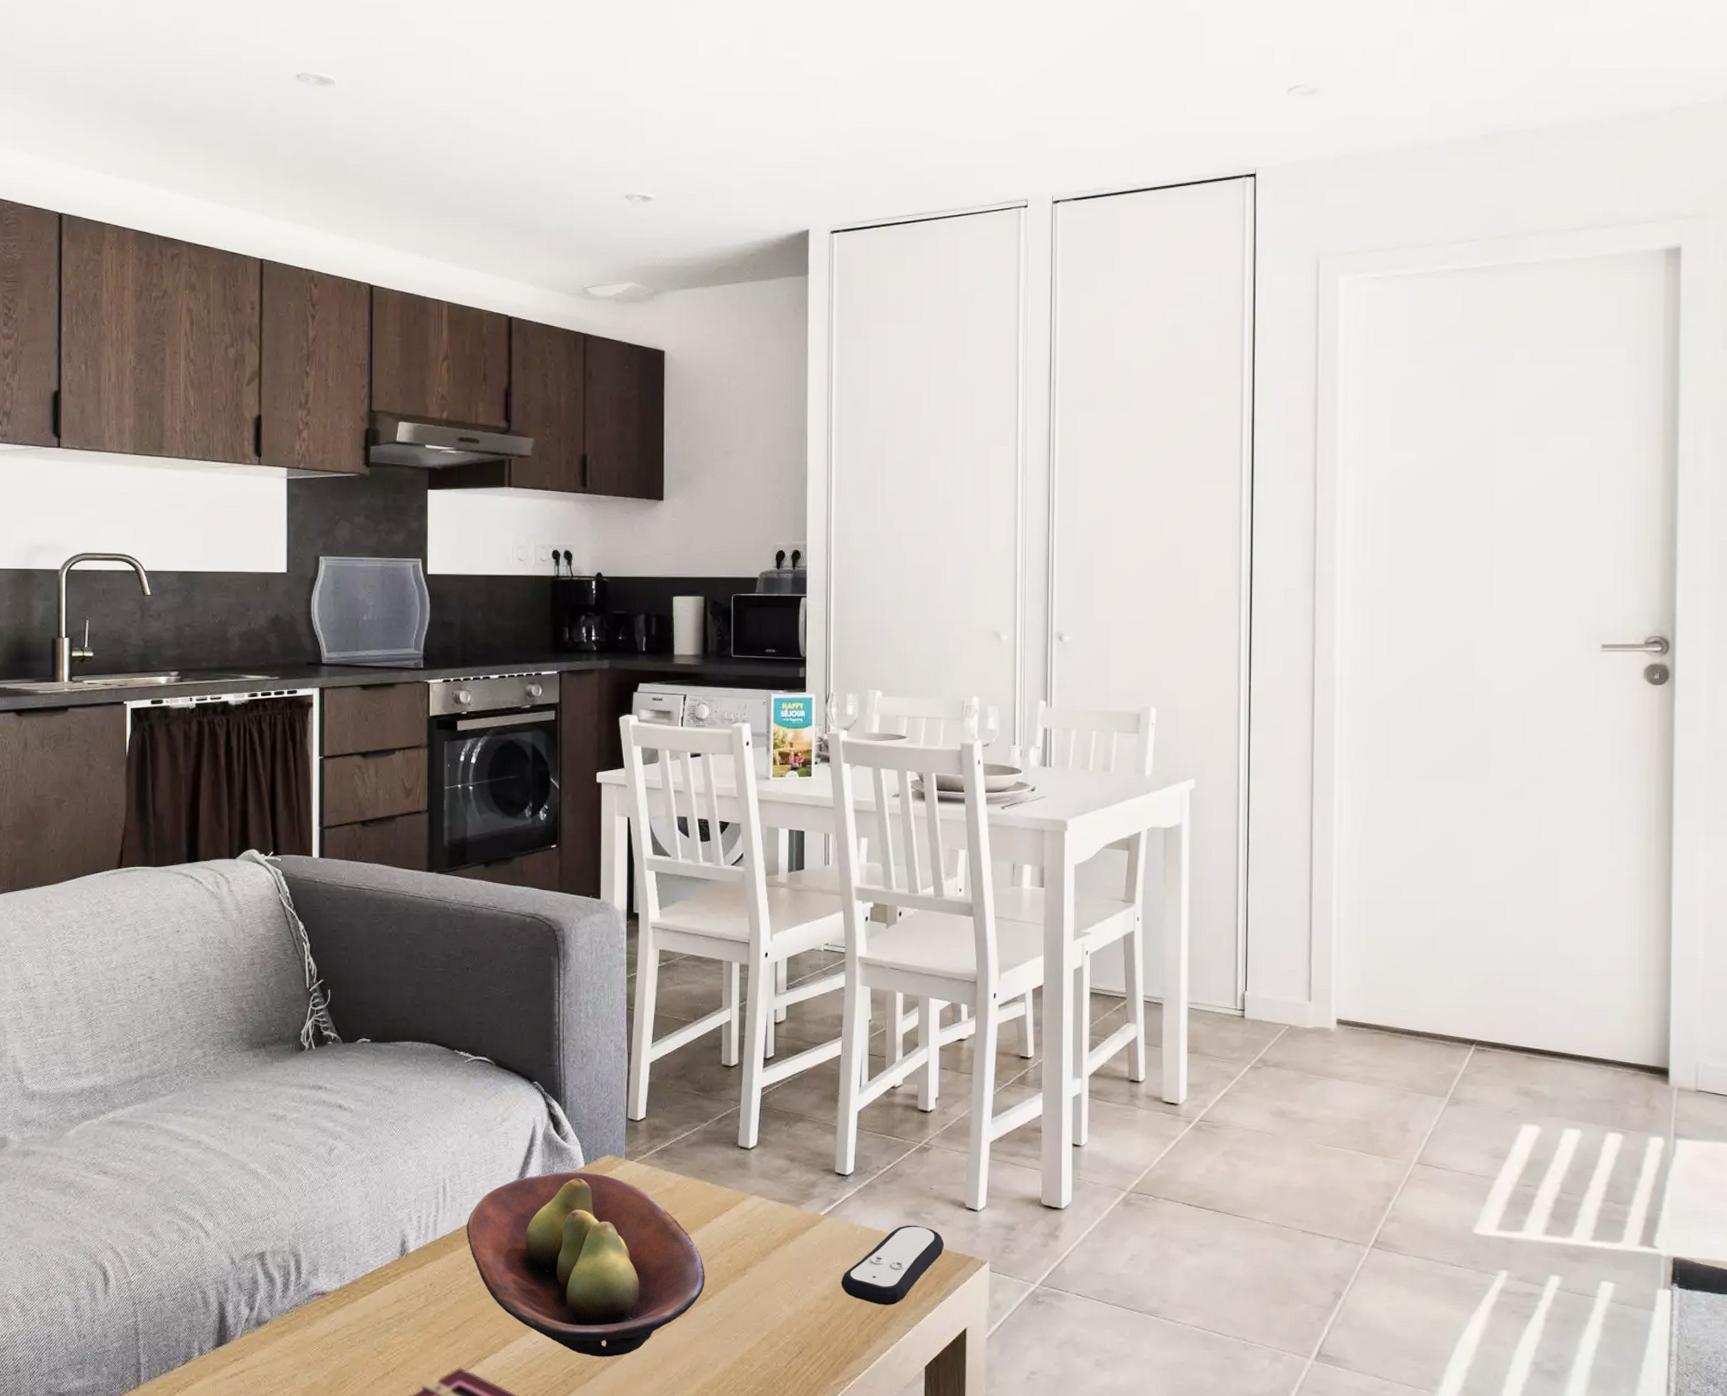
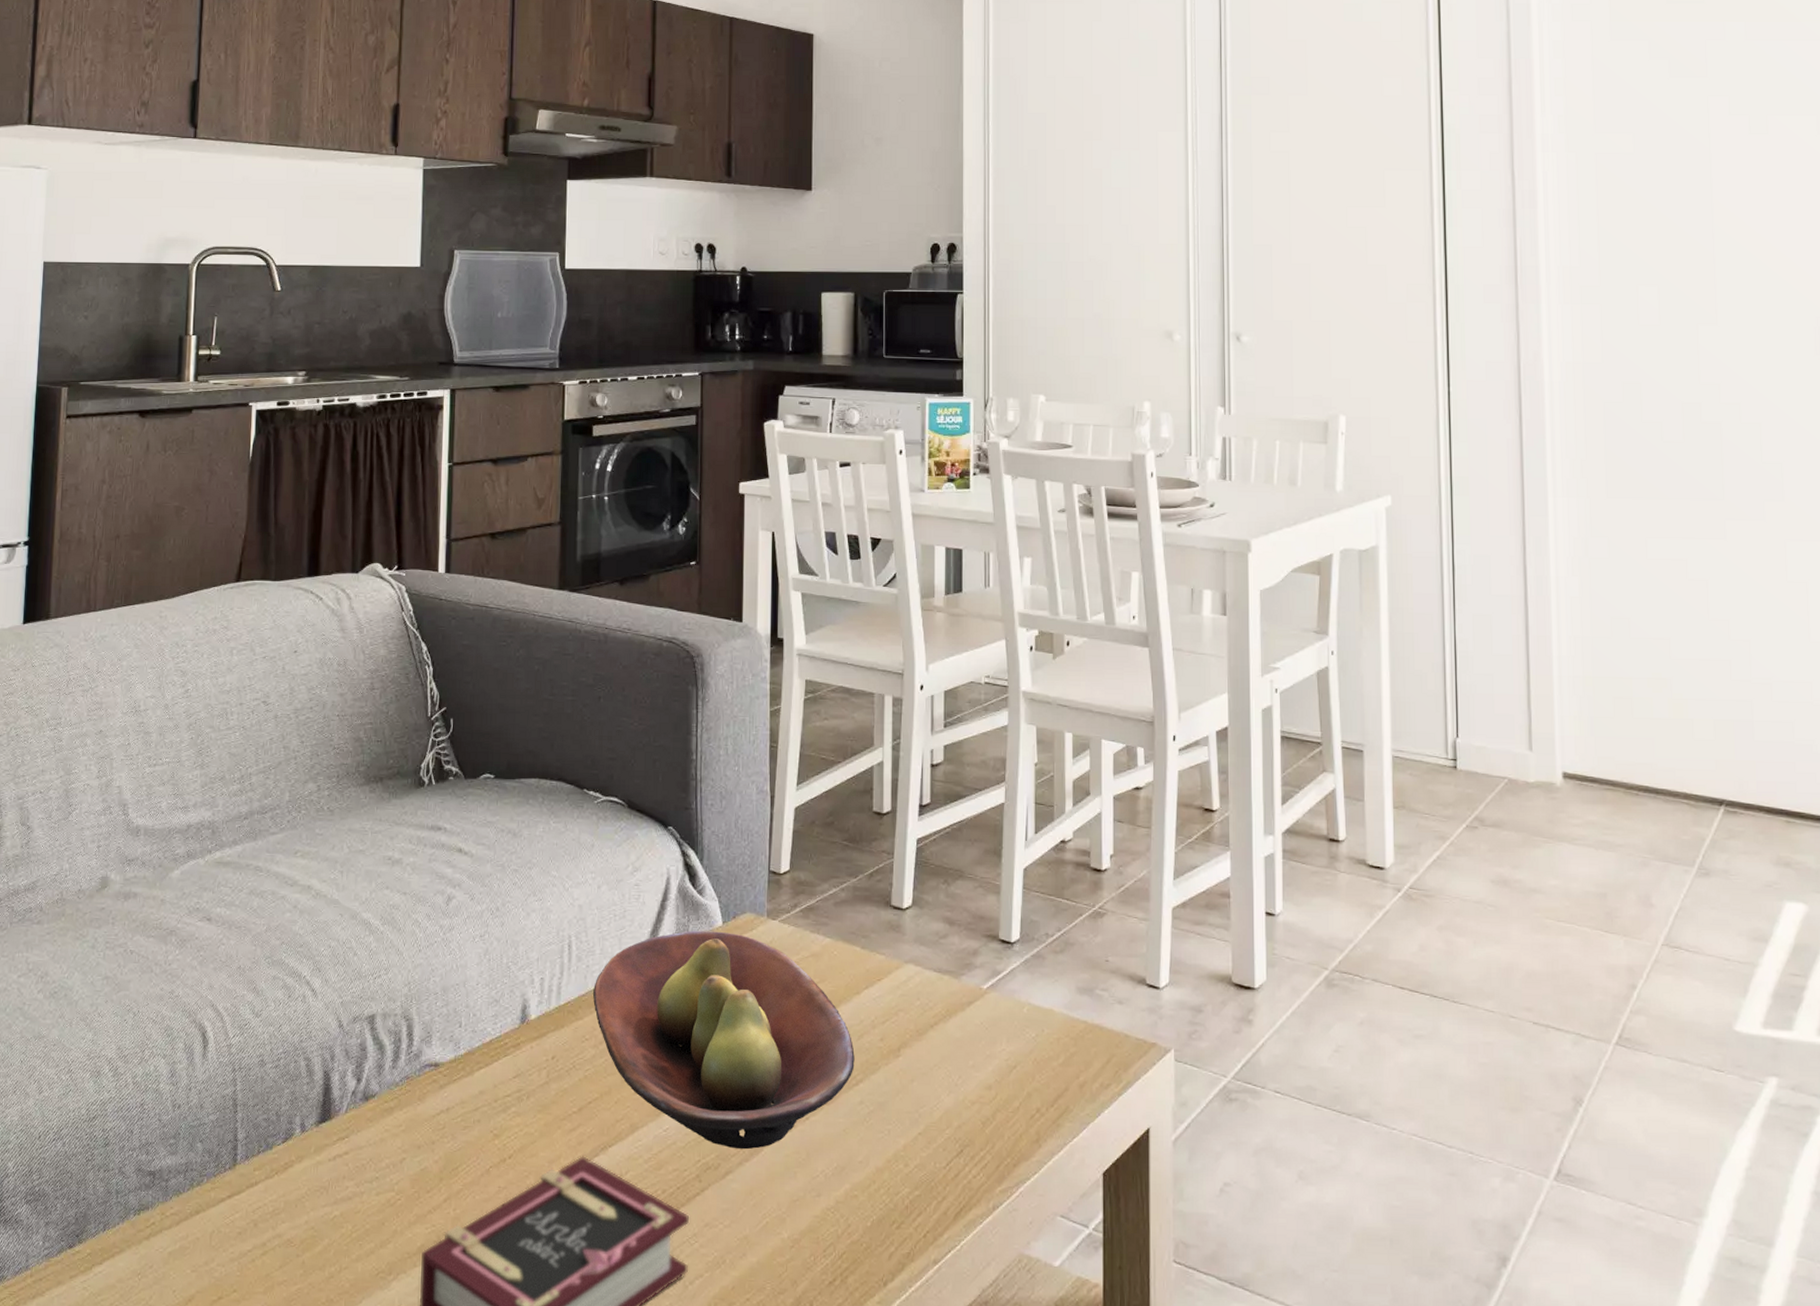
remote control: present [841,1225,945,1305] -> none [1006,1003,1123,1098]

